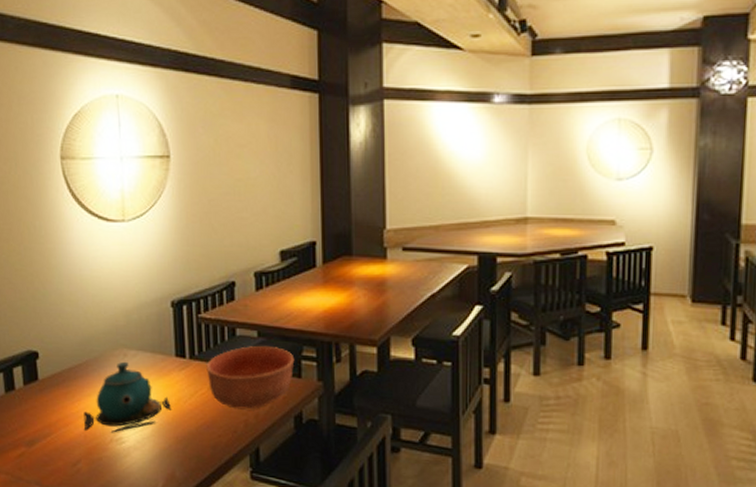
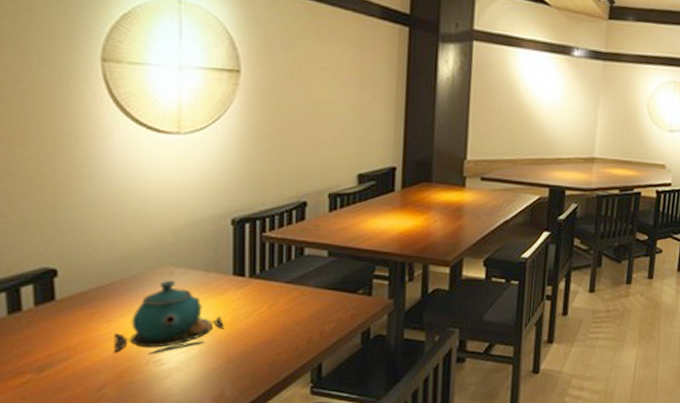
bowl: present [206,345,295,410] -> none [268,265,366,327]

